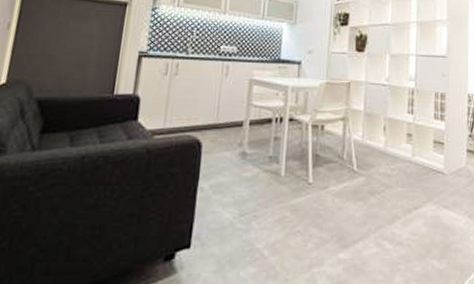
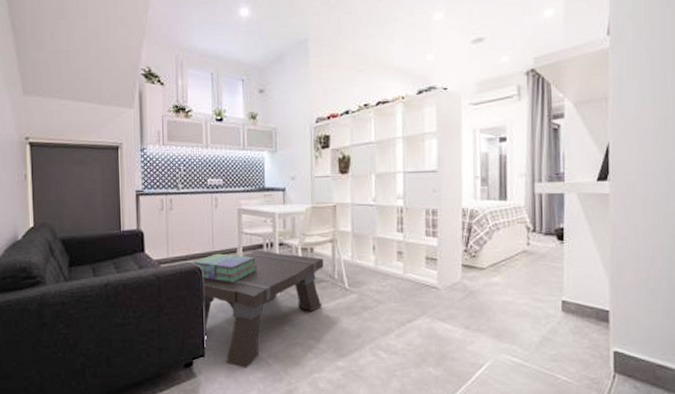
stack of books: none [192,126,263,161] -> present [193,253,257,283]
coffee table: none [194,124,334,262] -> present [203,250,324,368]

